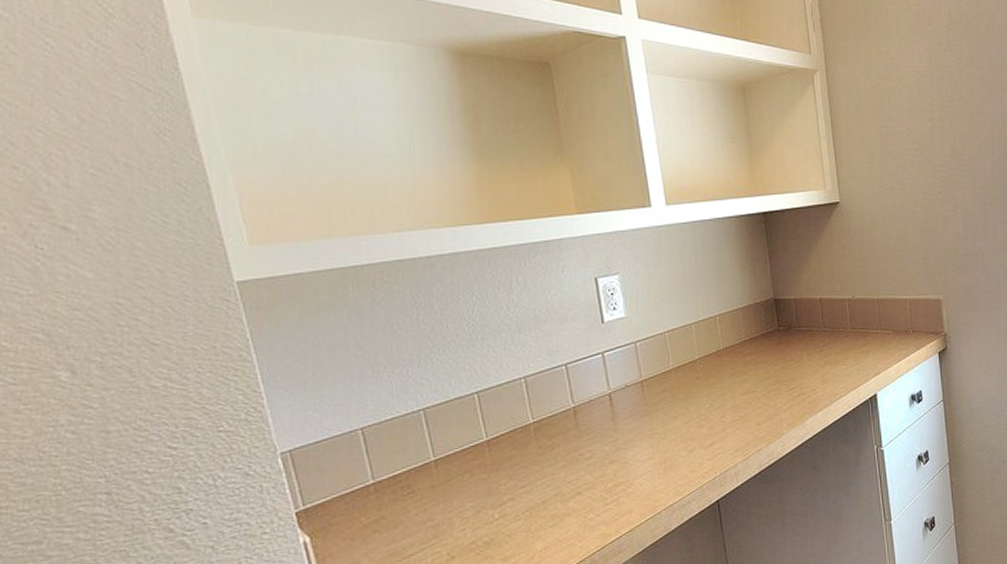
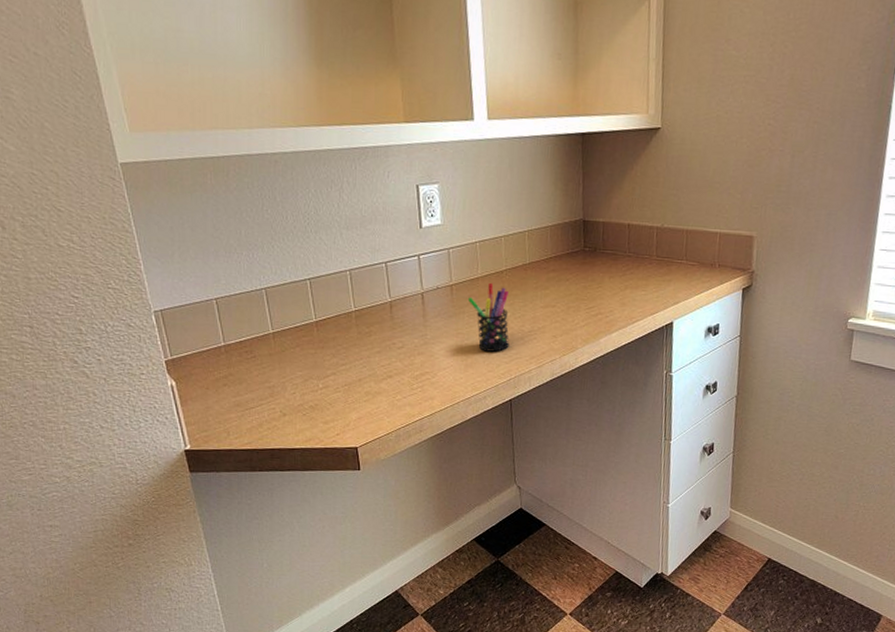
pen holder: none [660,373,710,450] -> present [467,282,509,352]

